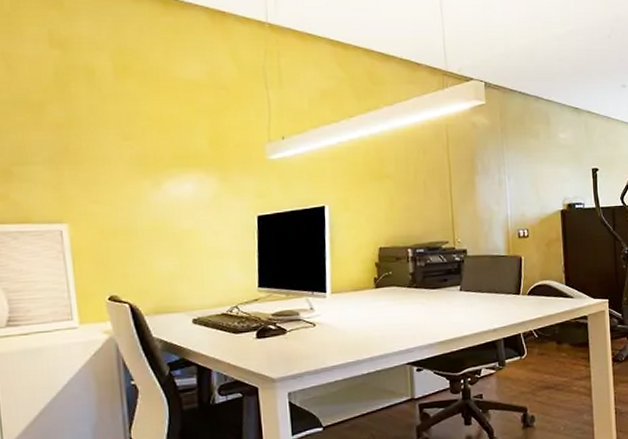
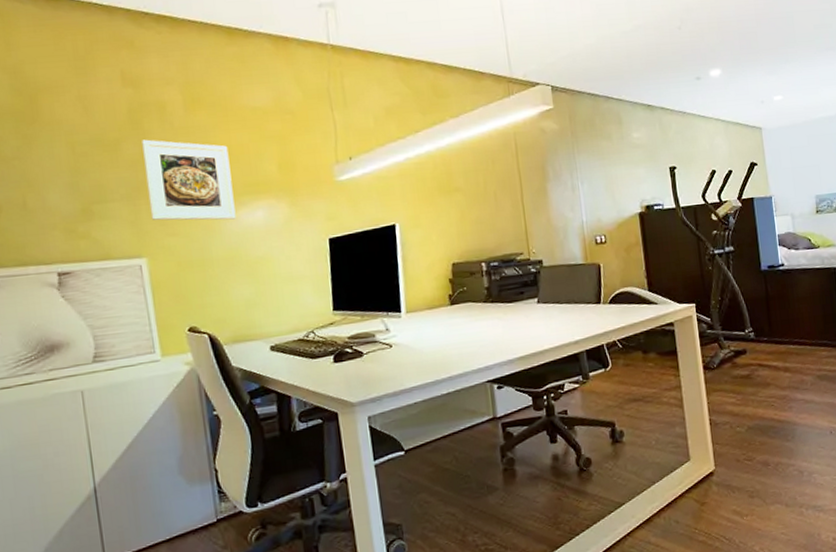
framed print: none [68,103,164,191] -> present [142,139,236,221]

